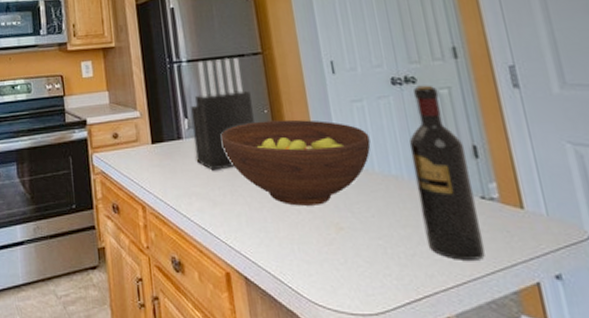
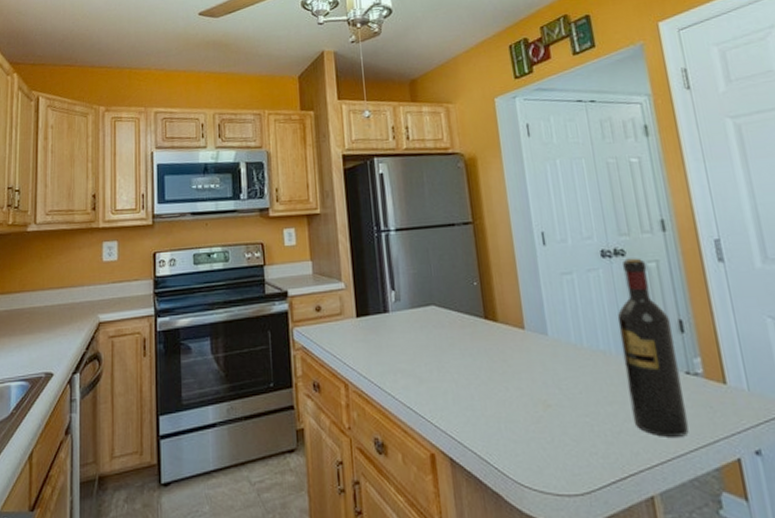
knife block: present [190,58,254,171] -> none [397,227,463,346]
fruit bowl: present [220,119,371,206] -> none [428,292,580,383]

